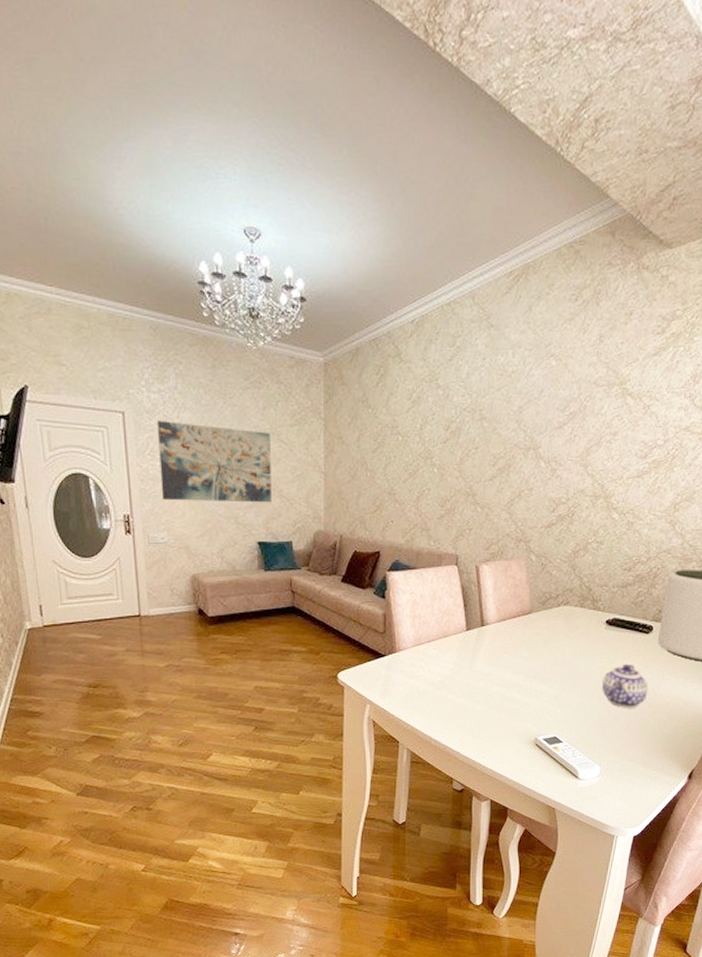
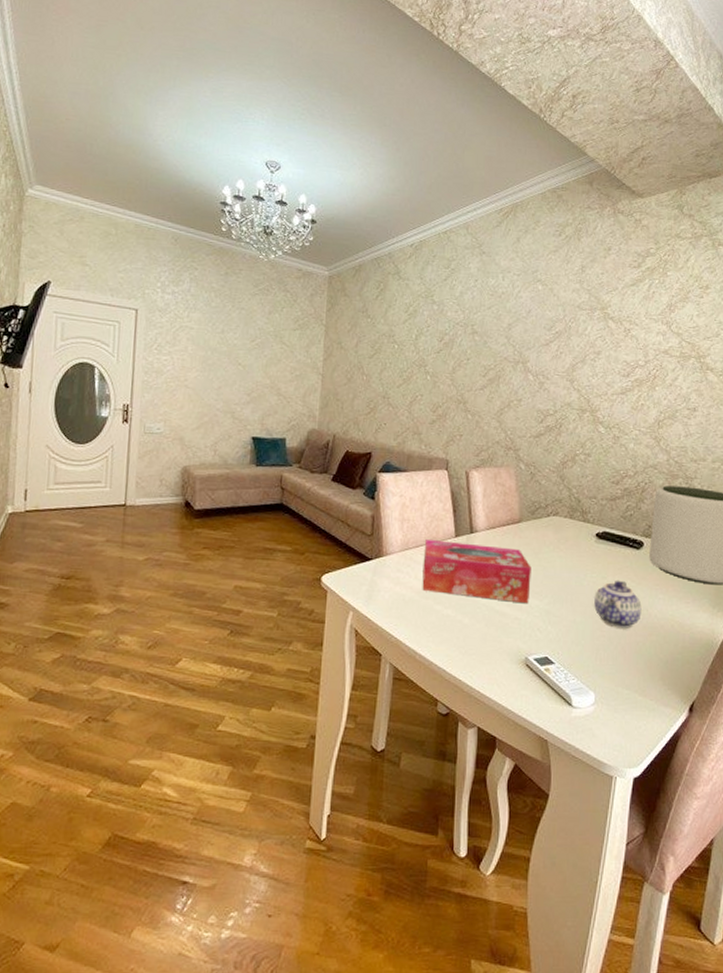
wall art: present [156,420,272,503] -> none [162,318,273,400]
tissue box: none [435,633,542,690] -> present [422,538,531,604]

